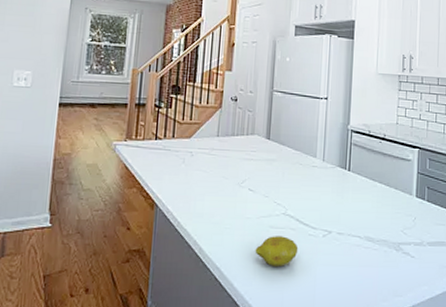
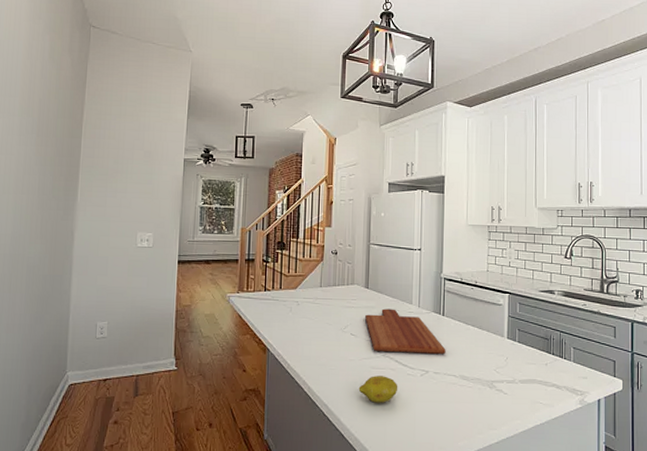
cutting board: none [264,162,351,213] -> present [364,308,446,354]

